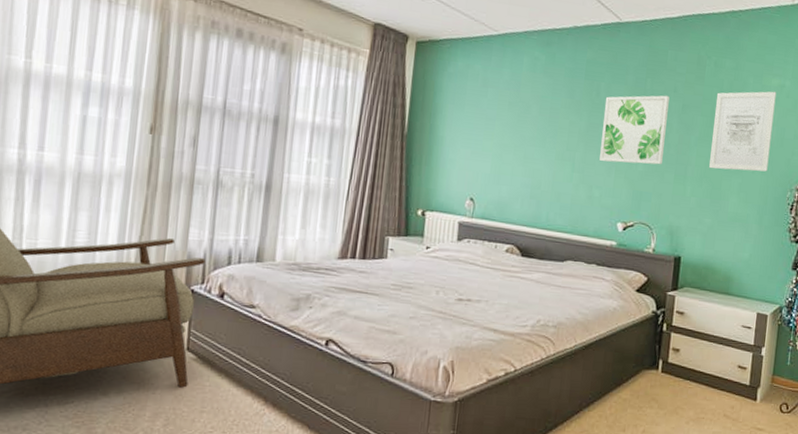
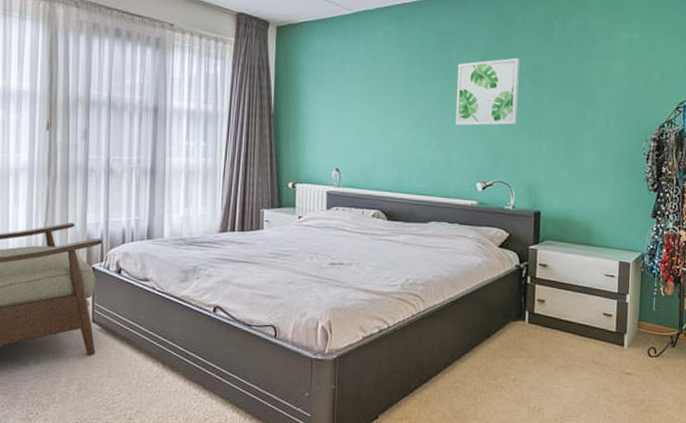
wall art: present [709,91,777,172] -> none [563,45,626,125]

